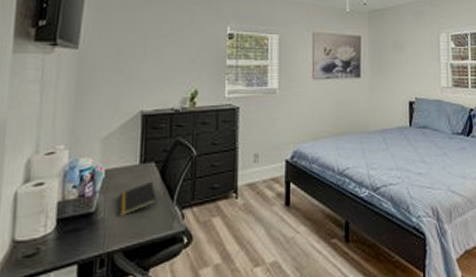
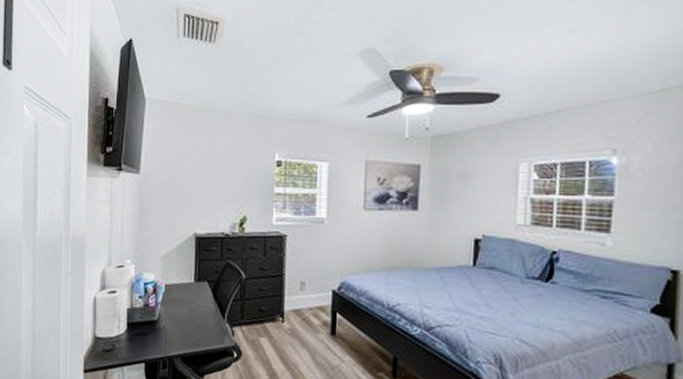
notepad: present [118,181,157,215] -> none [177,298,210,326]

